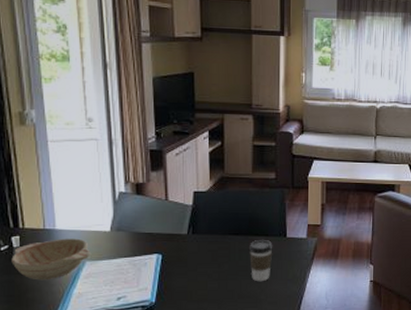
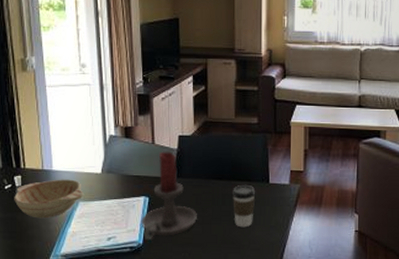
candle holder: none [153,208,213,299] -> present [141,151,197,241]

